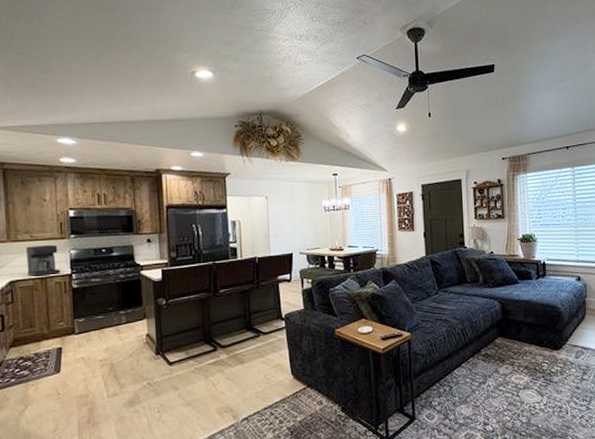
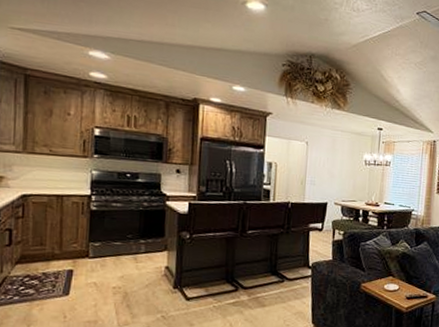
coffee maker: present [25,245,60,277] -> none [42,160,79,194]

